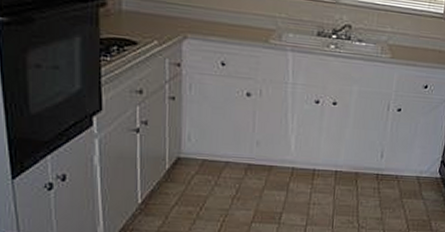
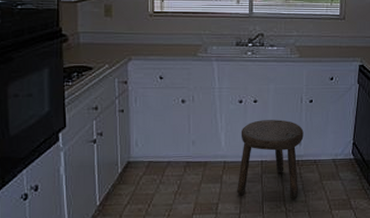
stool: none [305,125,388,216] -> present [237,120,304,199]

